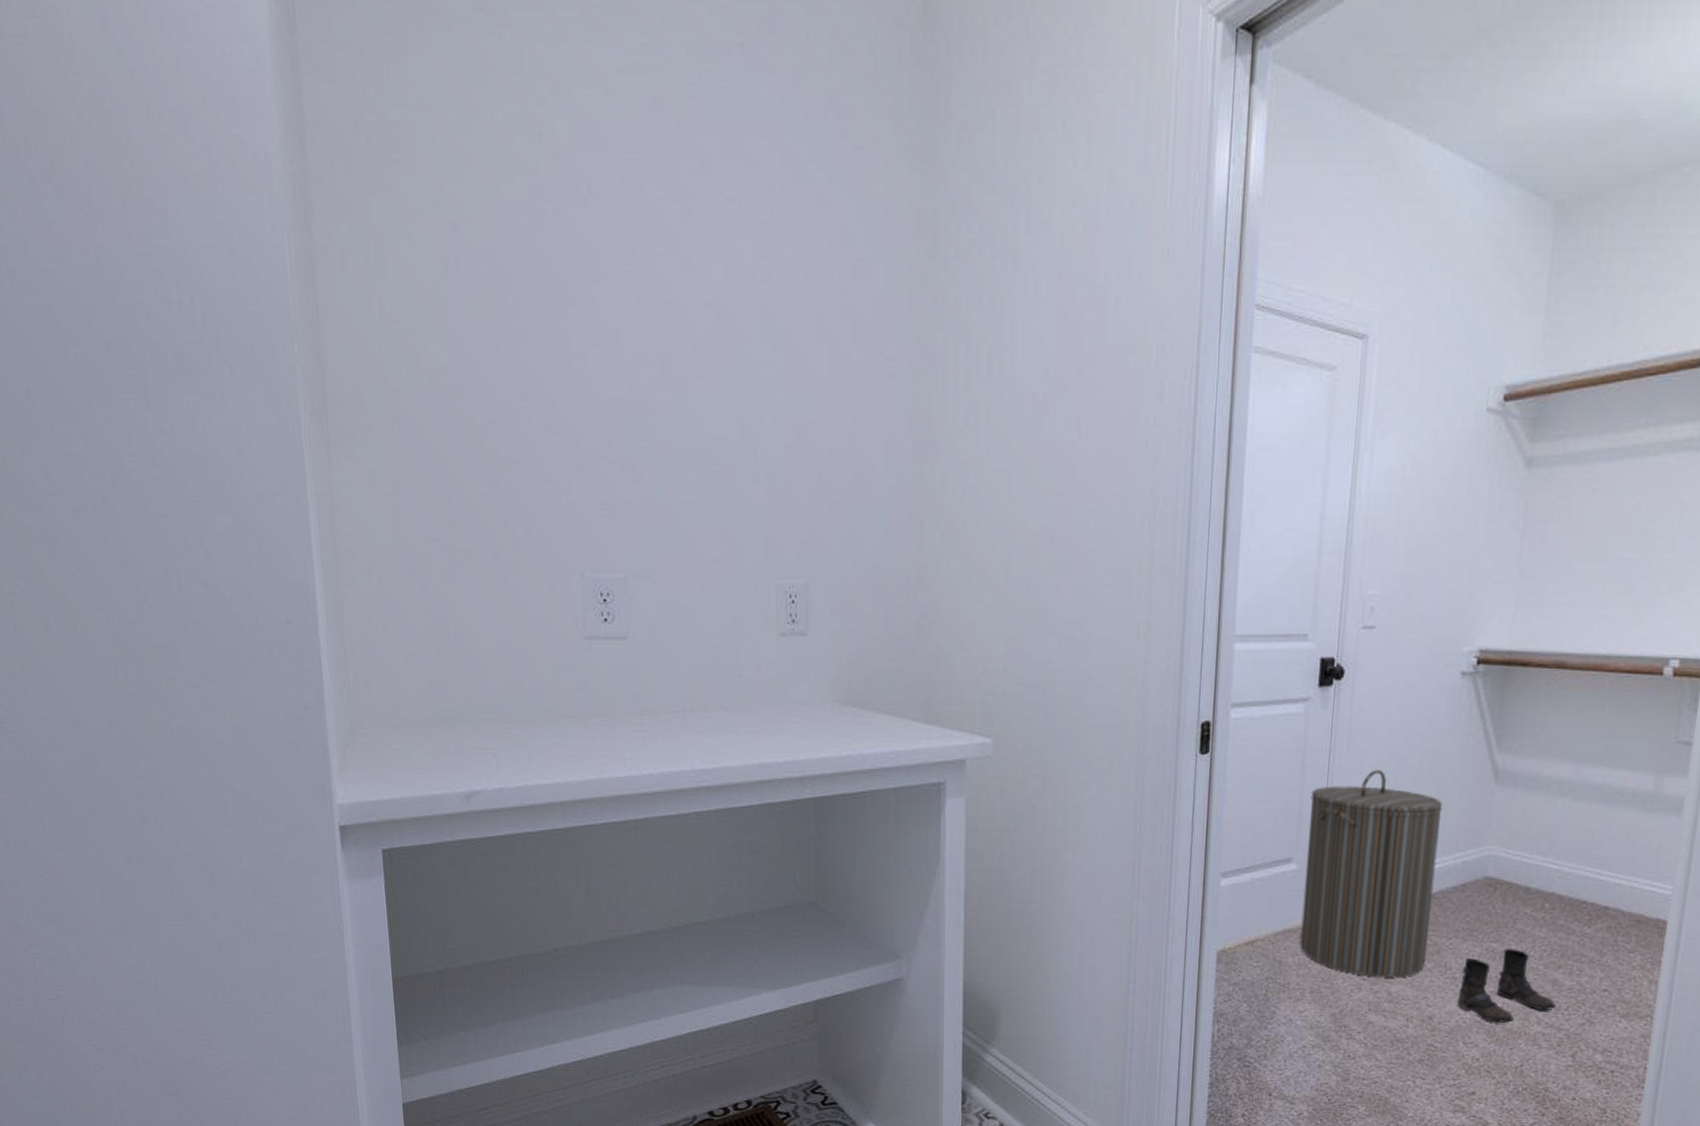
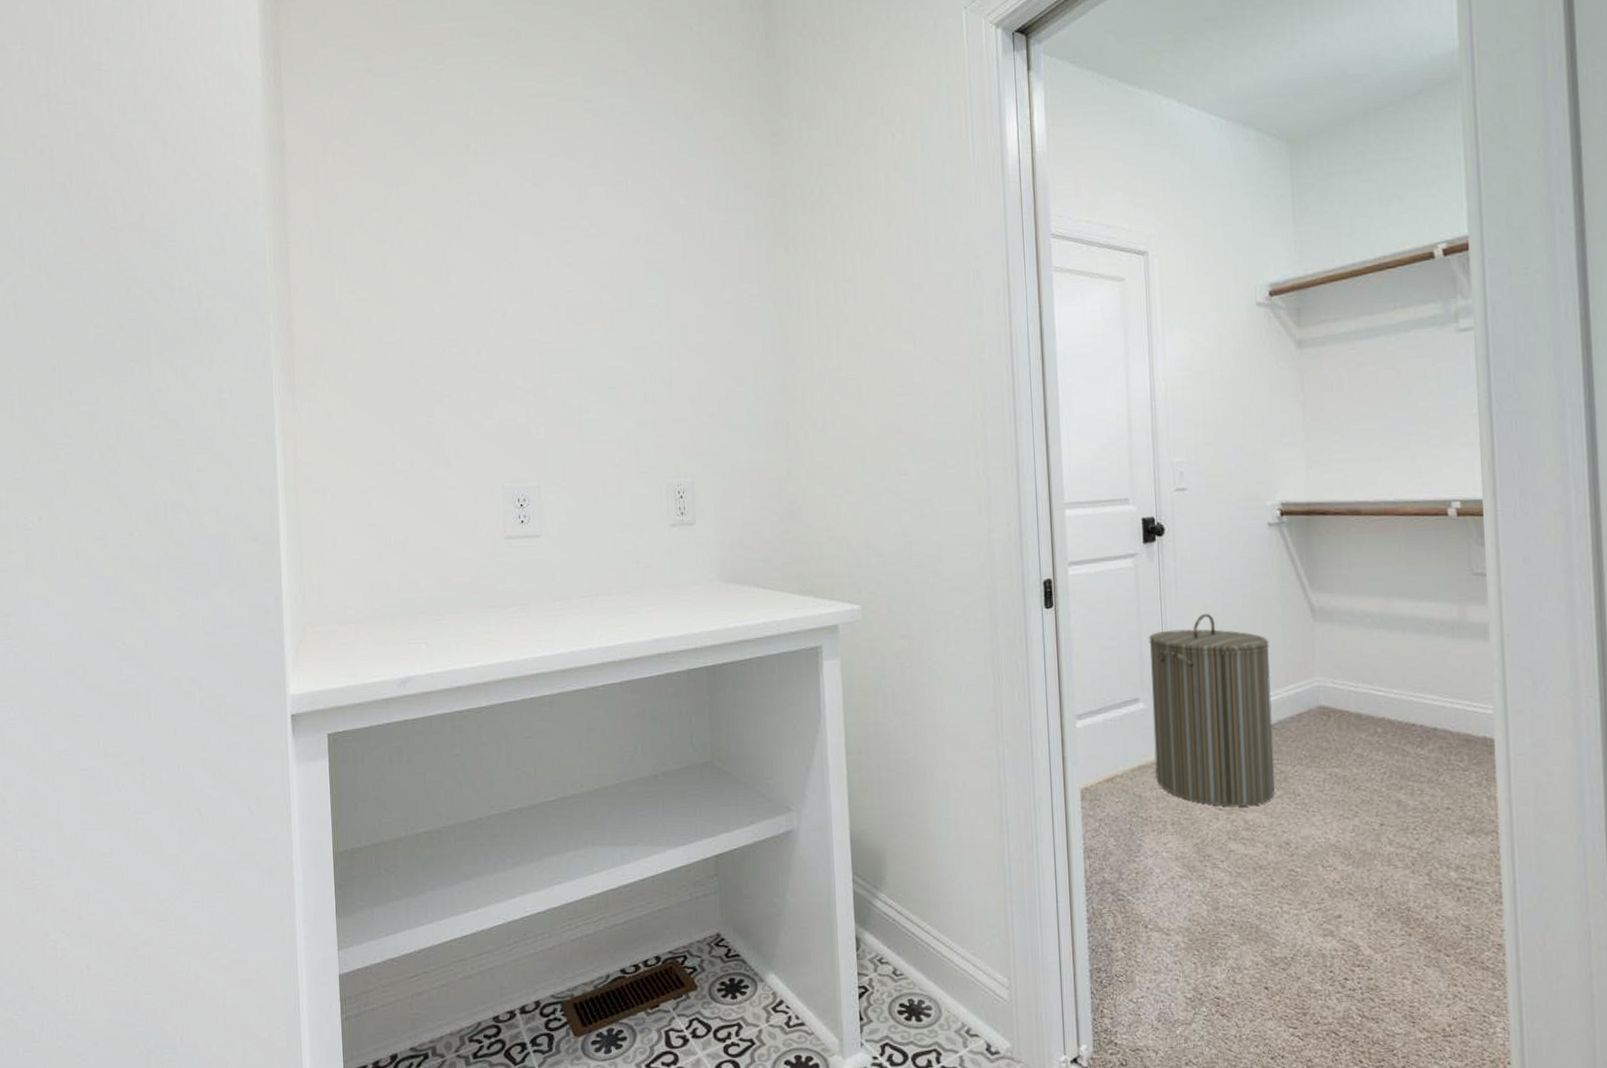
boots: present [1457,949,1556,1023] -> none [1310,773,1404,845]

